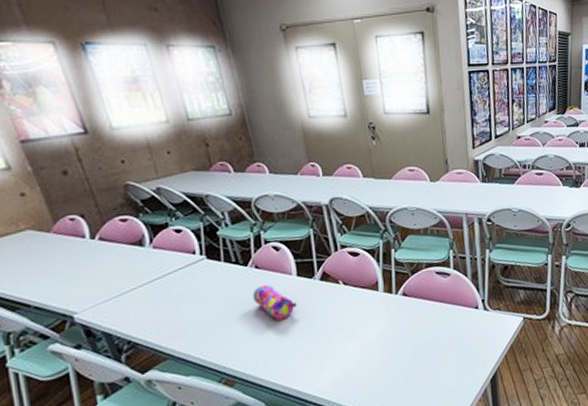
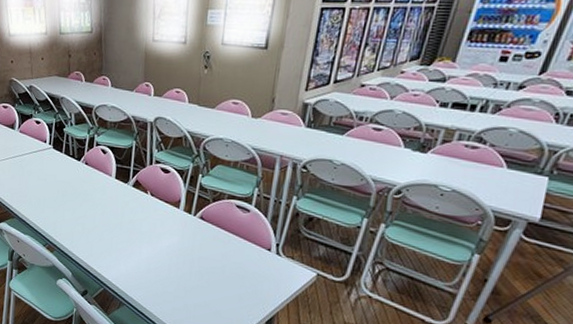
pencil case: present [252,284,297,320] -> none [79,179,111,212]

